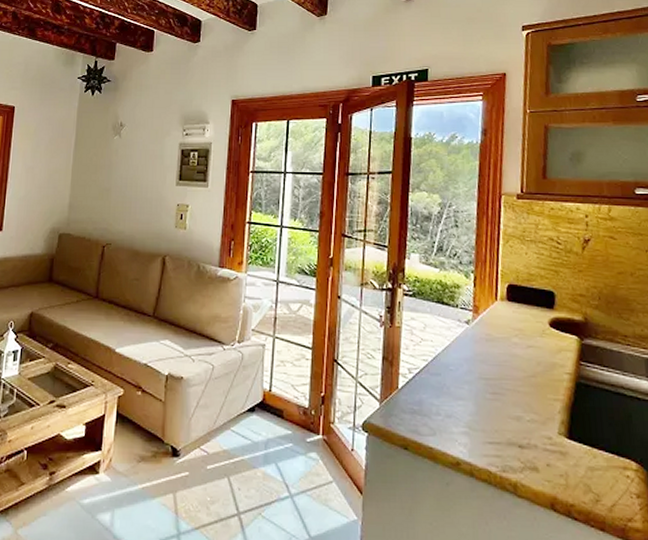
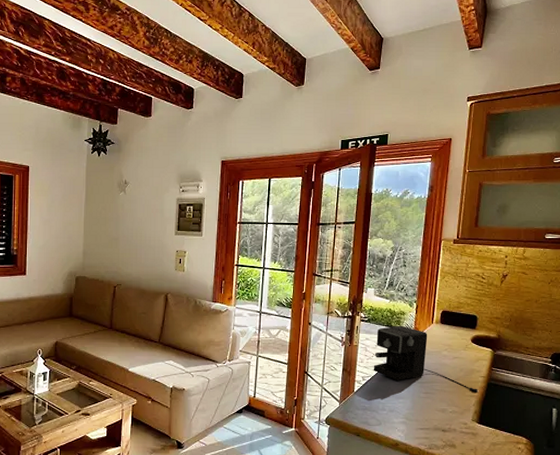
coffee maker: none [422,302,565,395] -> present [373,325,479,393]

